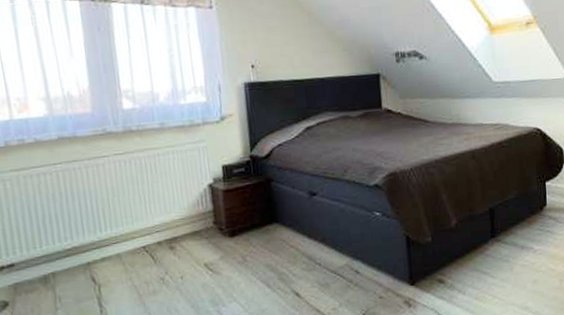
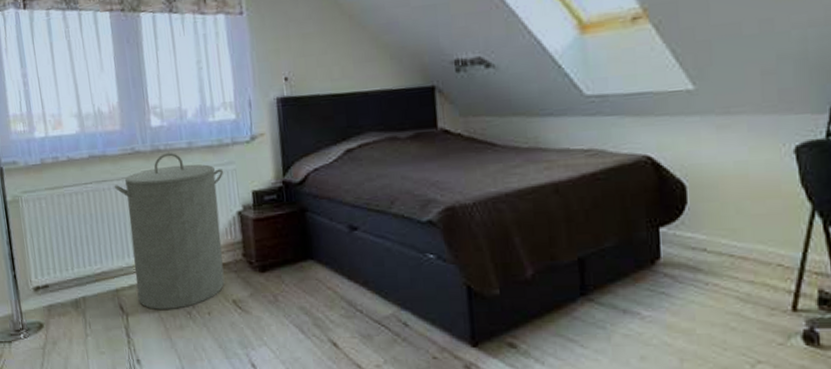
laundry hamper: none [85,133,197,279] -> present [114,153,225,310]

